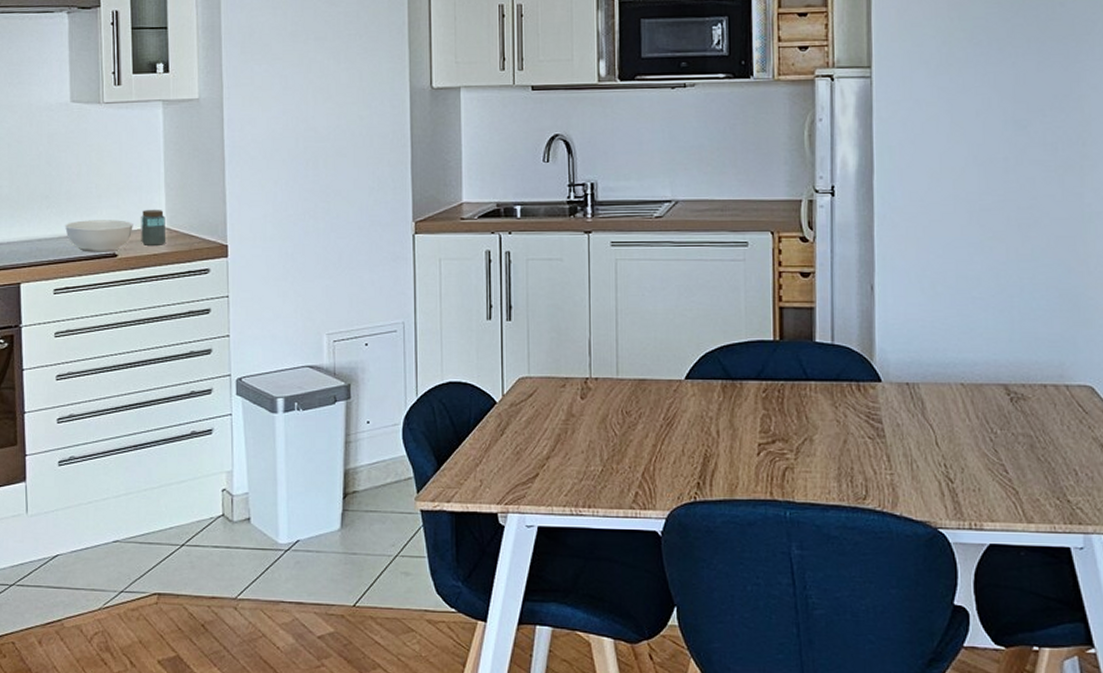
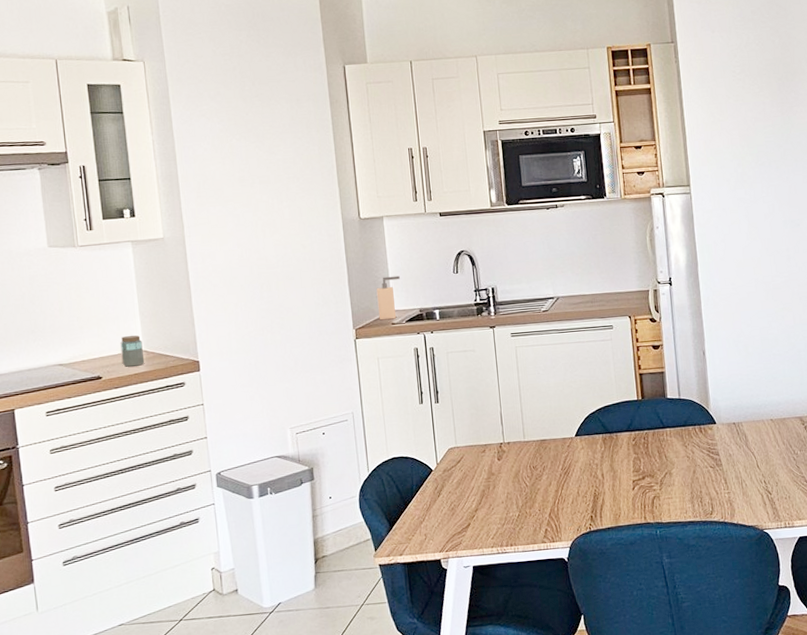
bowl: present [64,220,133,253] -> none [51,346,114,378]
soap dispenser: none [445,160,475,214] -> present [376,275,400,320]

